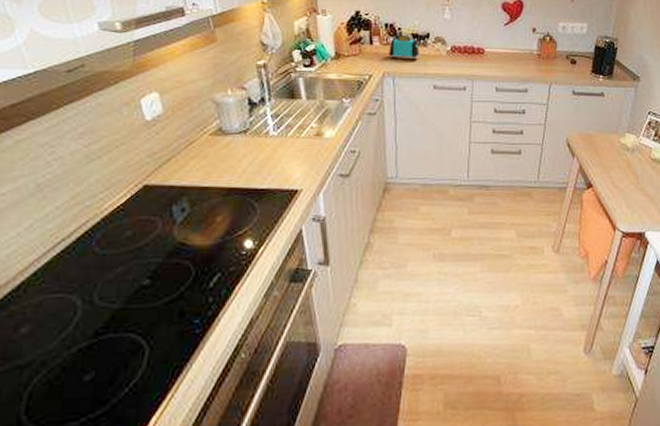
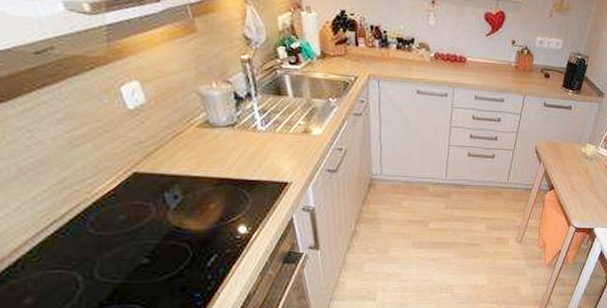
toaster: present [389,34,419,61] -> none [374,37,404,66]

